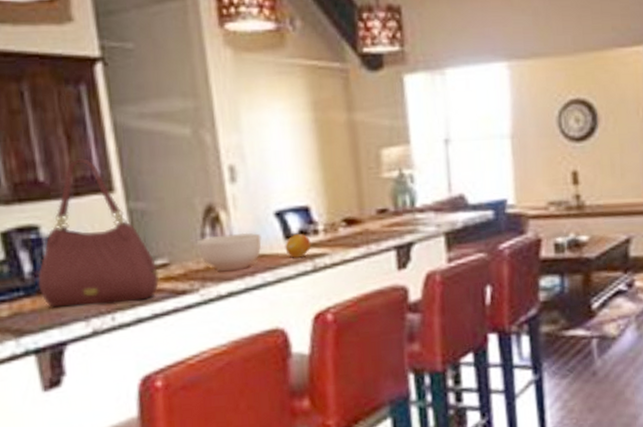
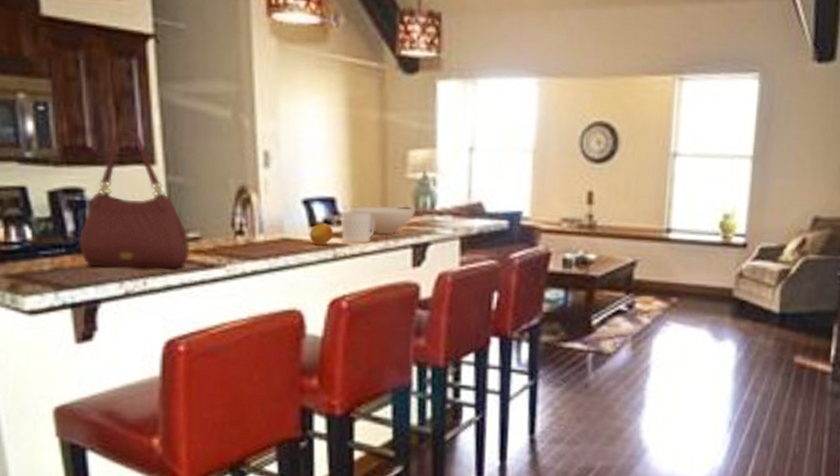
bowl: present [197,232,262,272] -> none [228,215,288,252]
mug: none [316,217,355,253] -> present [341,211,375,245]
bowl: none [329,208,395,239] -> present [353,205,415,234]

